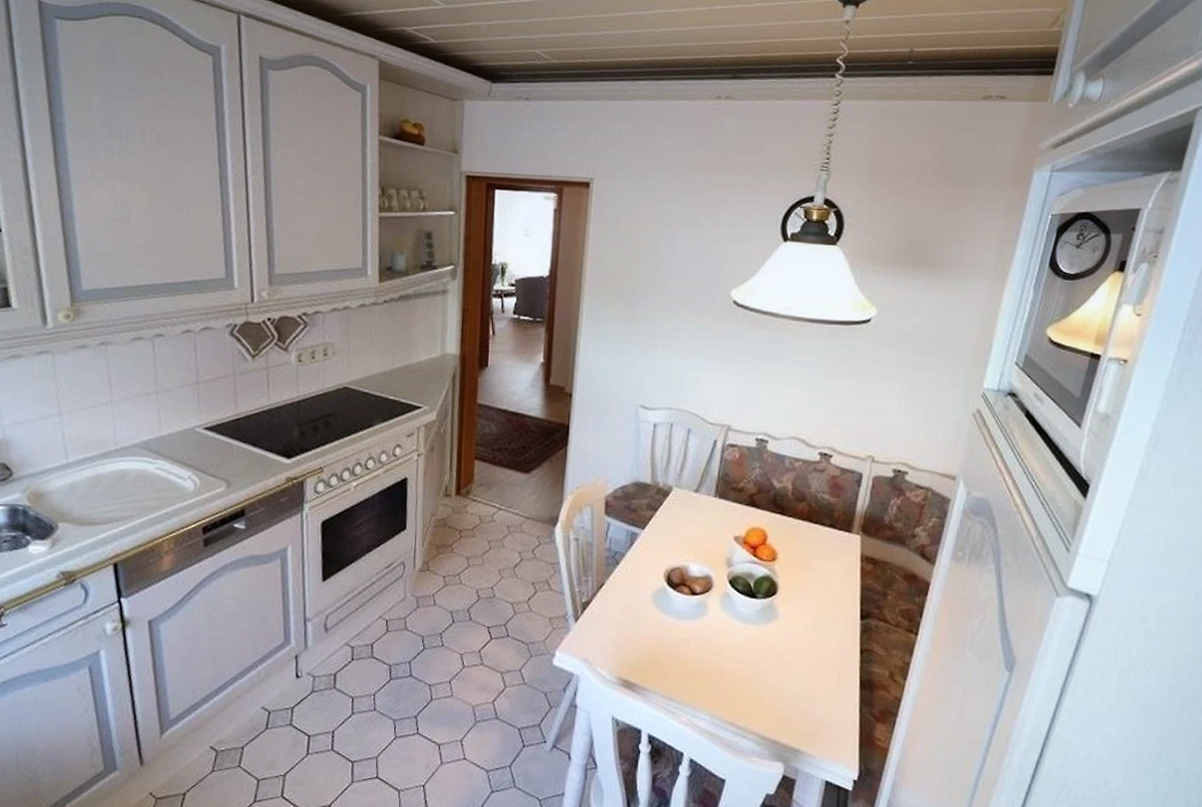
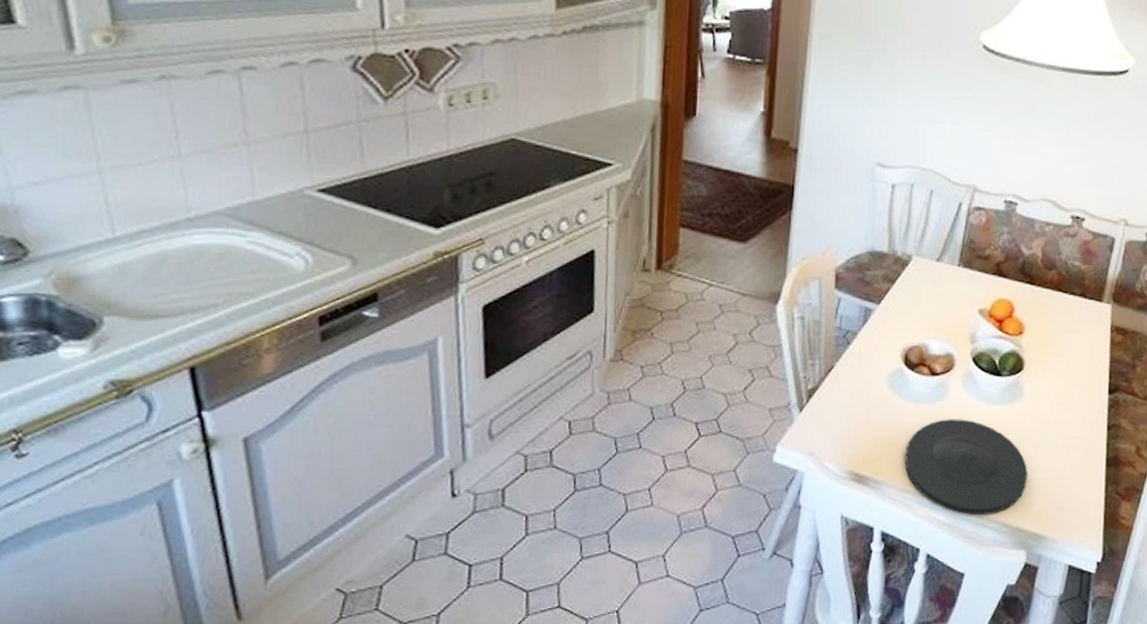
plate: none [668,635,784,727] -> present [905,419,1028,516]

